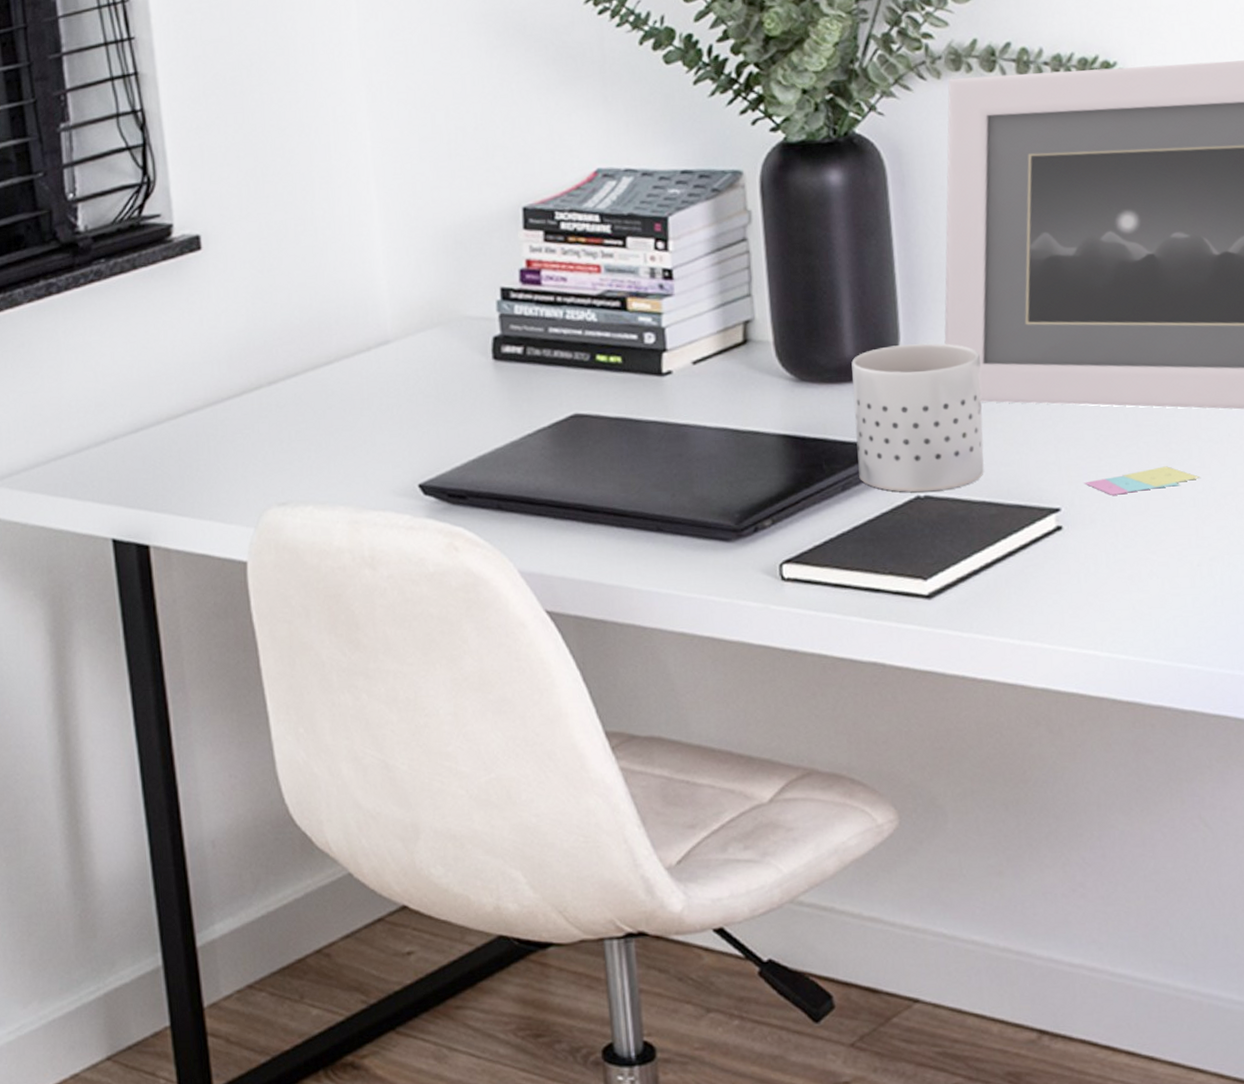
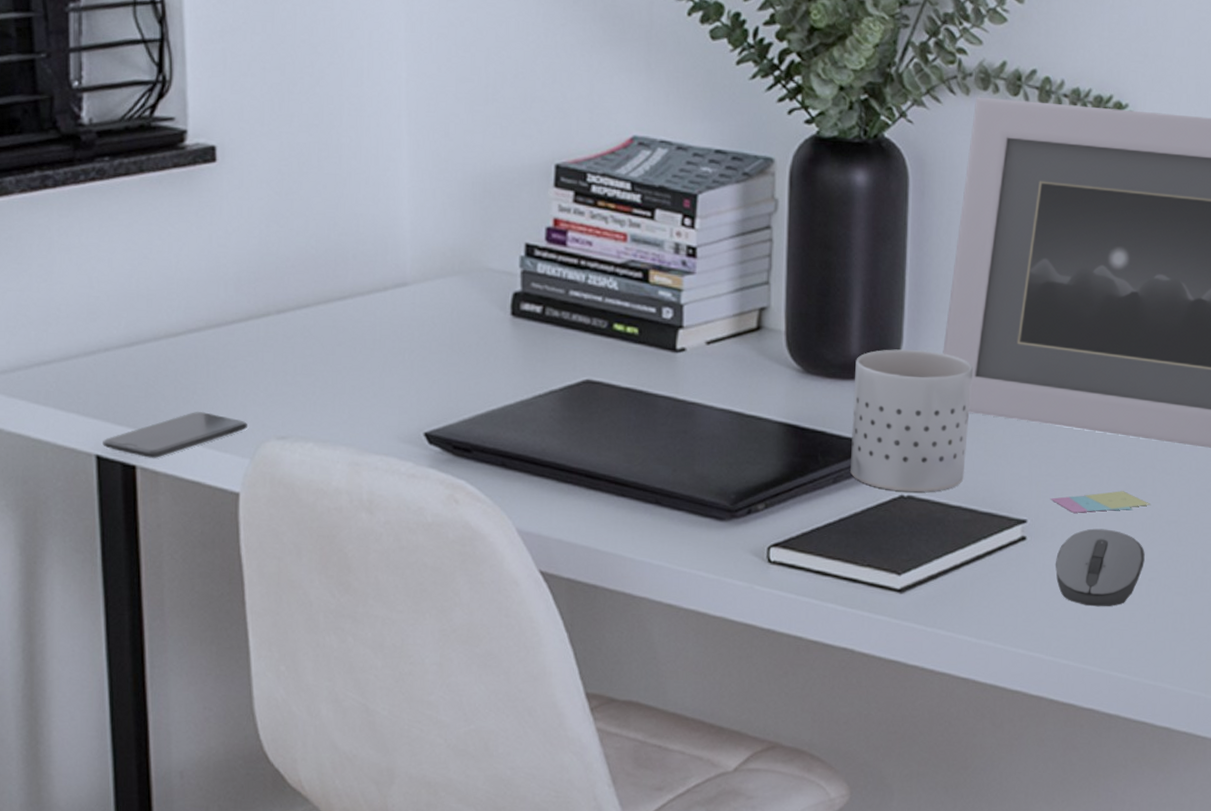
smartphone: none [117,487,249,537] -> present [103,412,247,458]
computer mouse: none [1098,509,1202,594] -> present [1055,528,1145,607]

